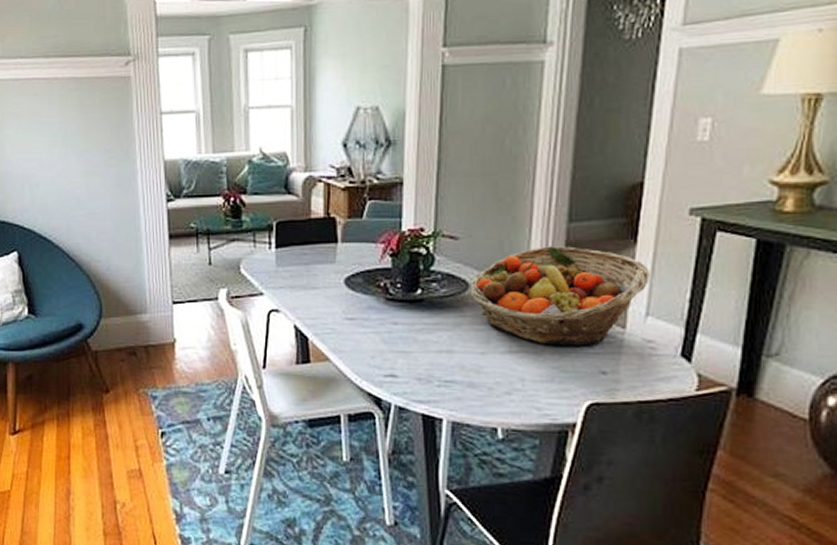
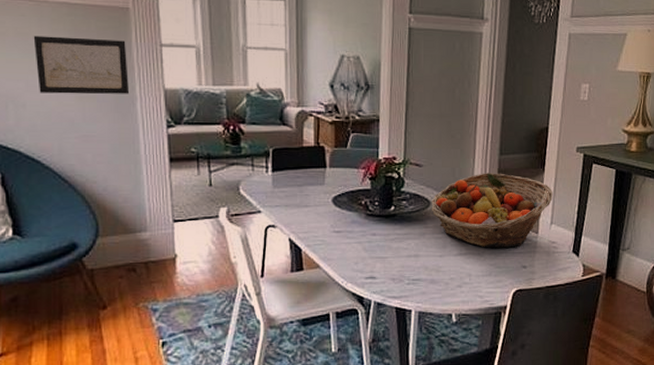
wall art: none [45,111,131,172] -> present [33,35,130,94]

